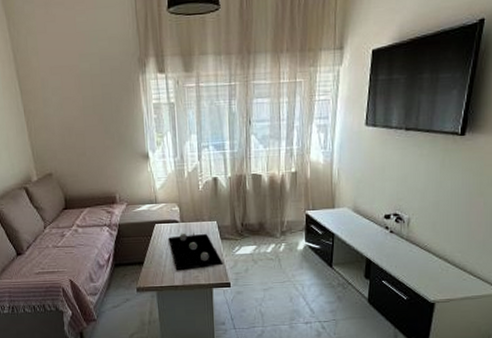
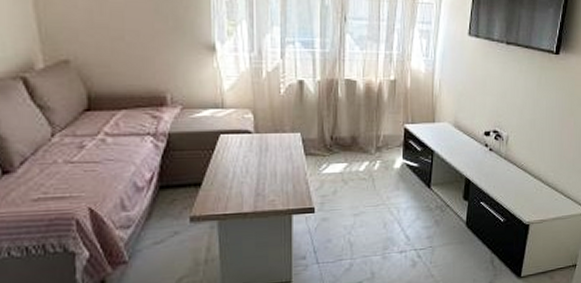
decorative tray: present [168,232,223,270] -> none [237,146,307,193]

